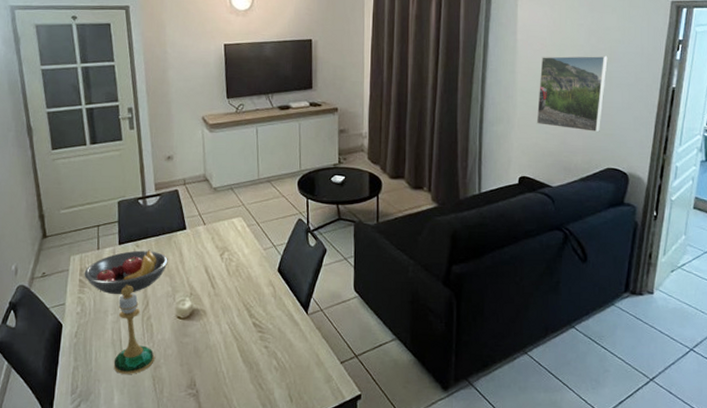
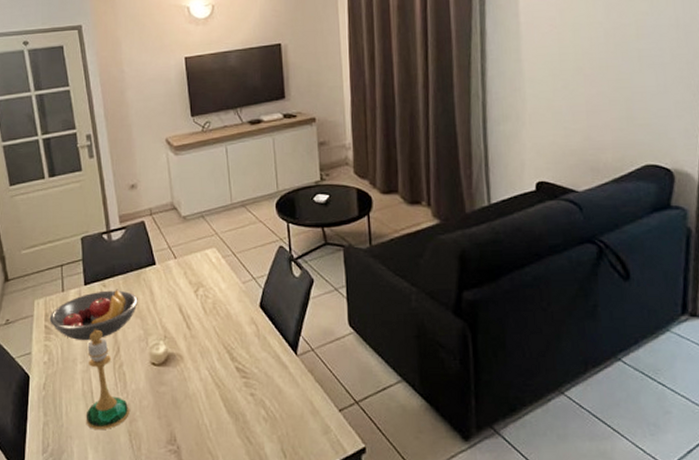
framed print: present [536,55,608,133] -> none [551,31,635,124]

